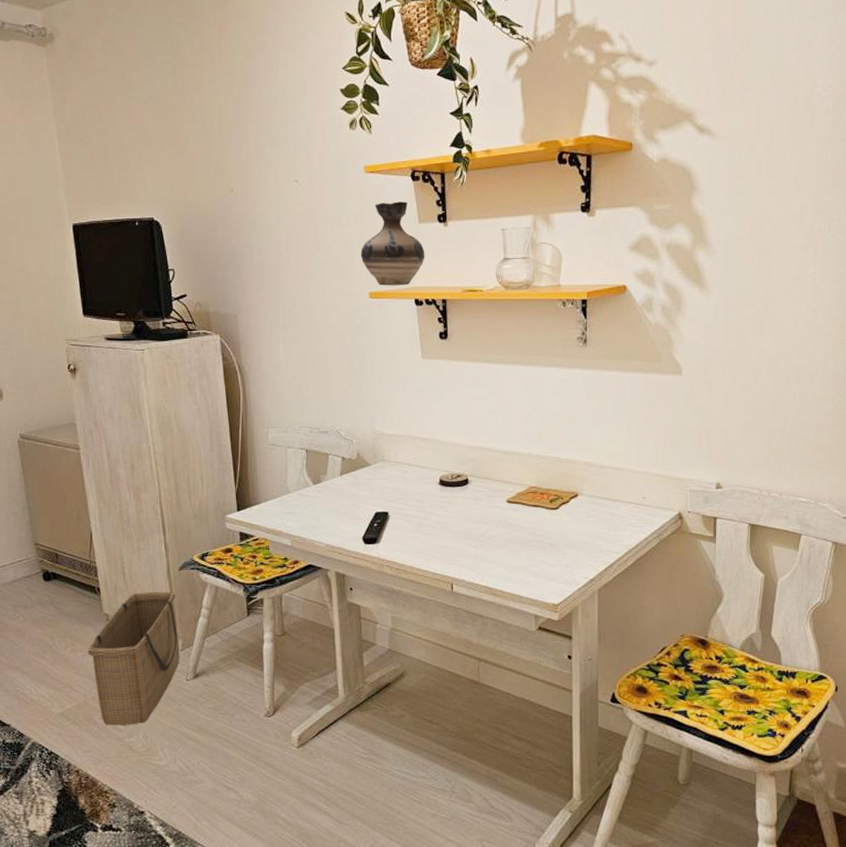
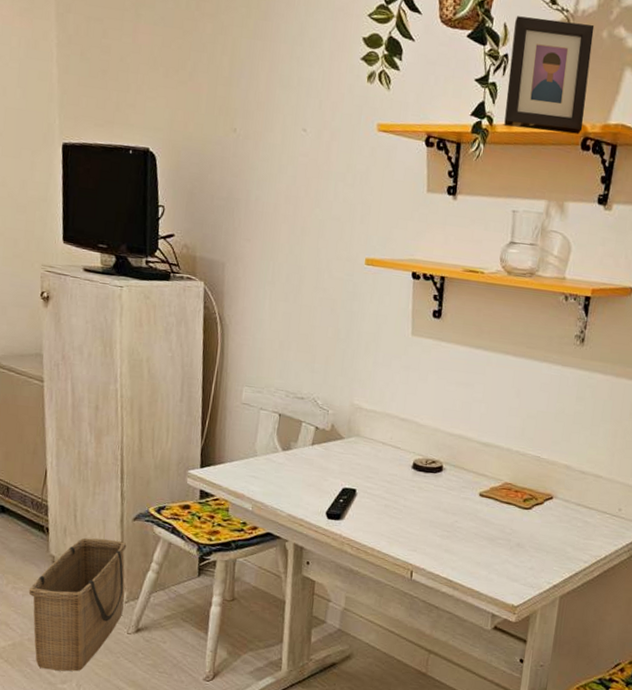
ceramic jug: present [360,202,425,286] -> none [361,165,430,257]
picture frame: none [479,47,557,151] -> present [504,16,595,134]

